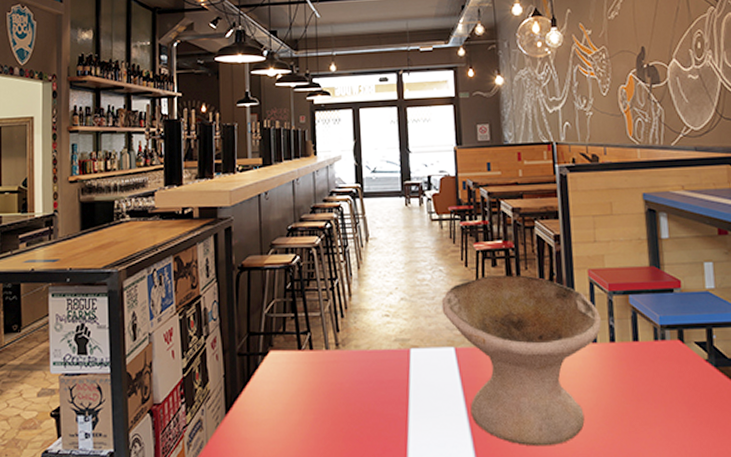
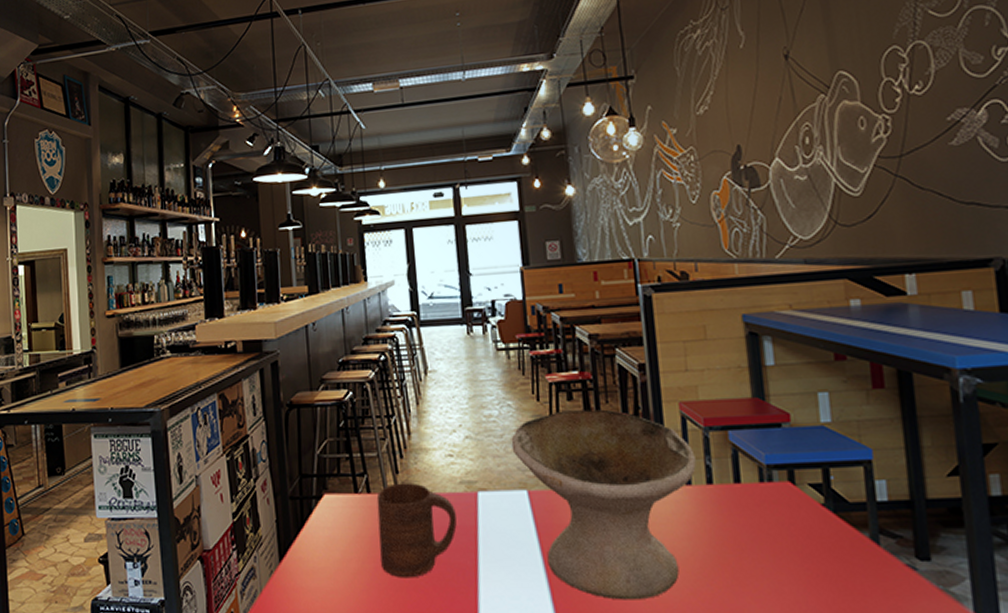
cup: none [318,340,391,429] -> present [376,482,457,578]

